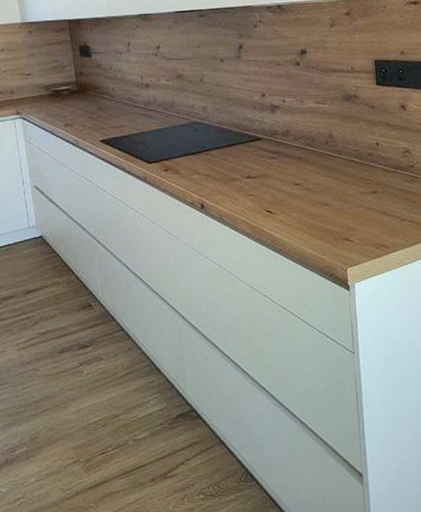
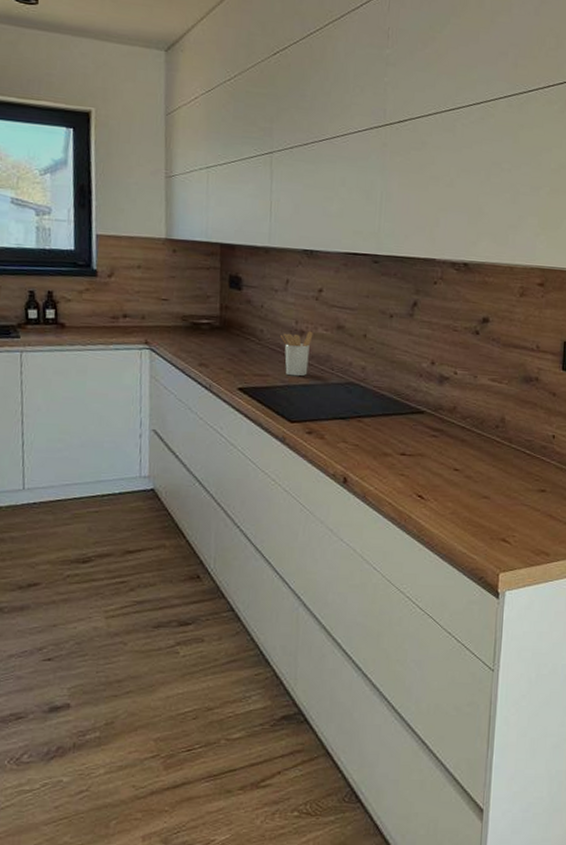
utensil holder: none [130,83,157,124] -> present [281,331,313,377]

